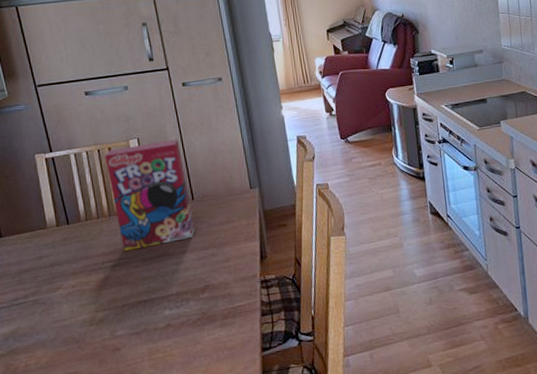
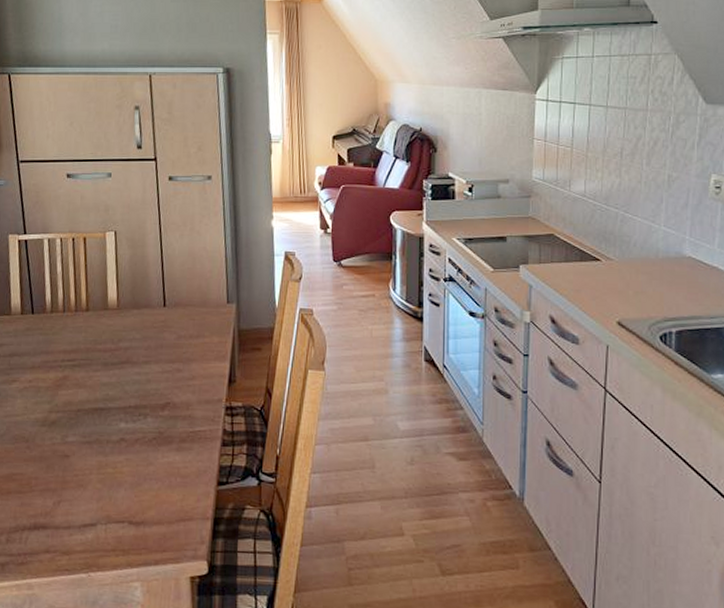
cereal box: present [105,139,194,251] -> none [78,237,163,352]

